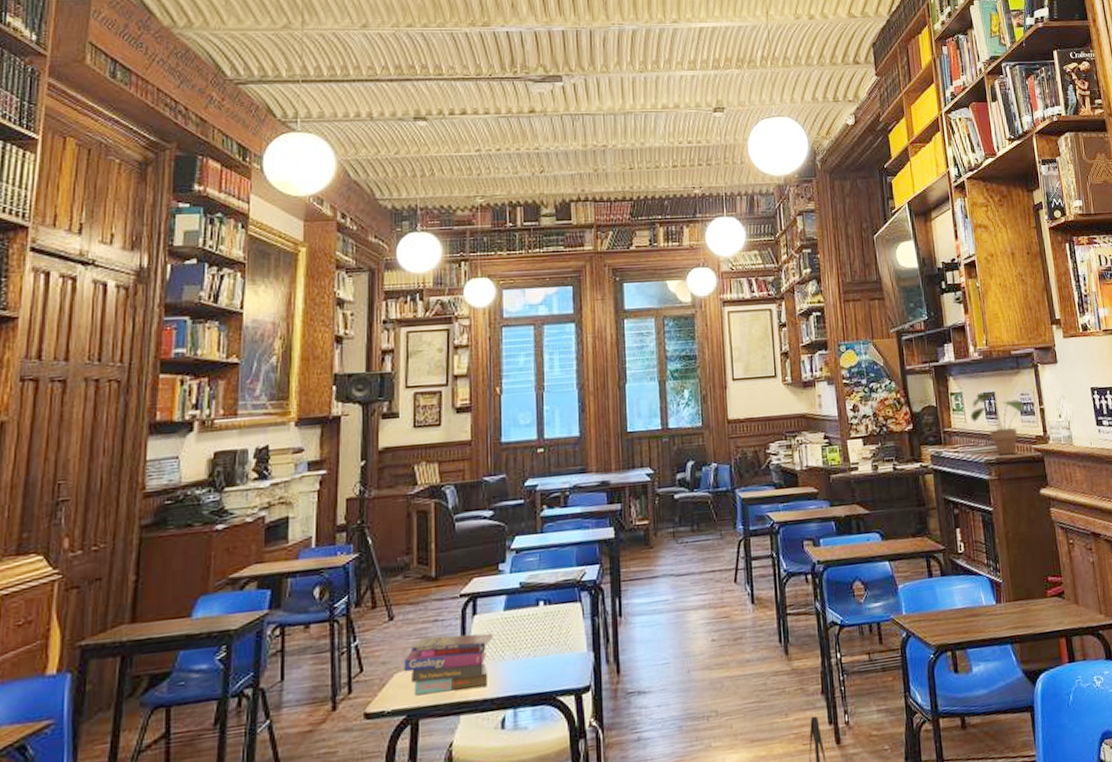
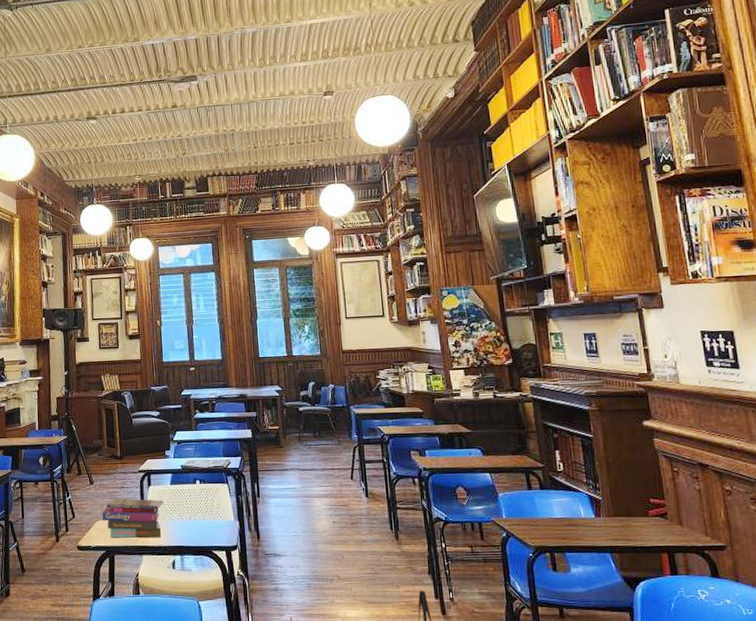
potted plant: present [970,391,1034,456] -> none [570,332,637,390]

